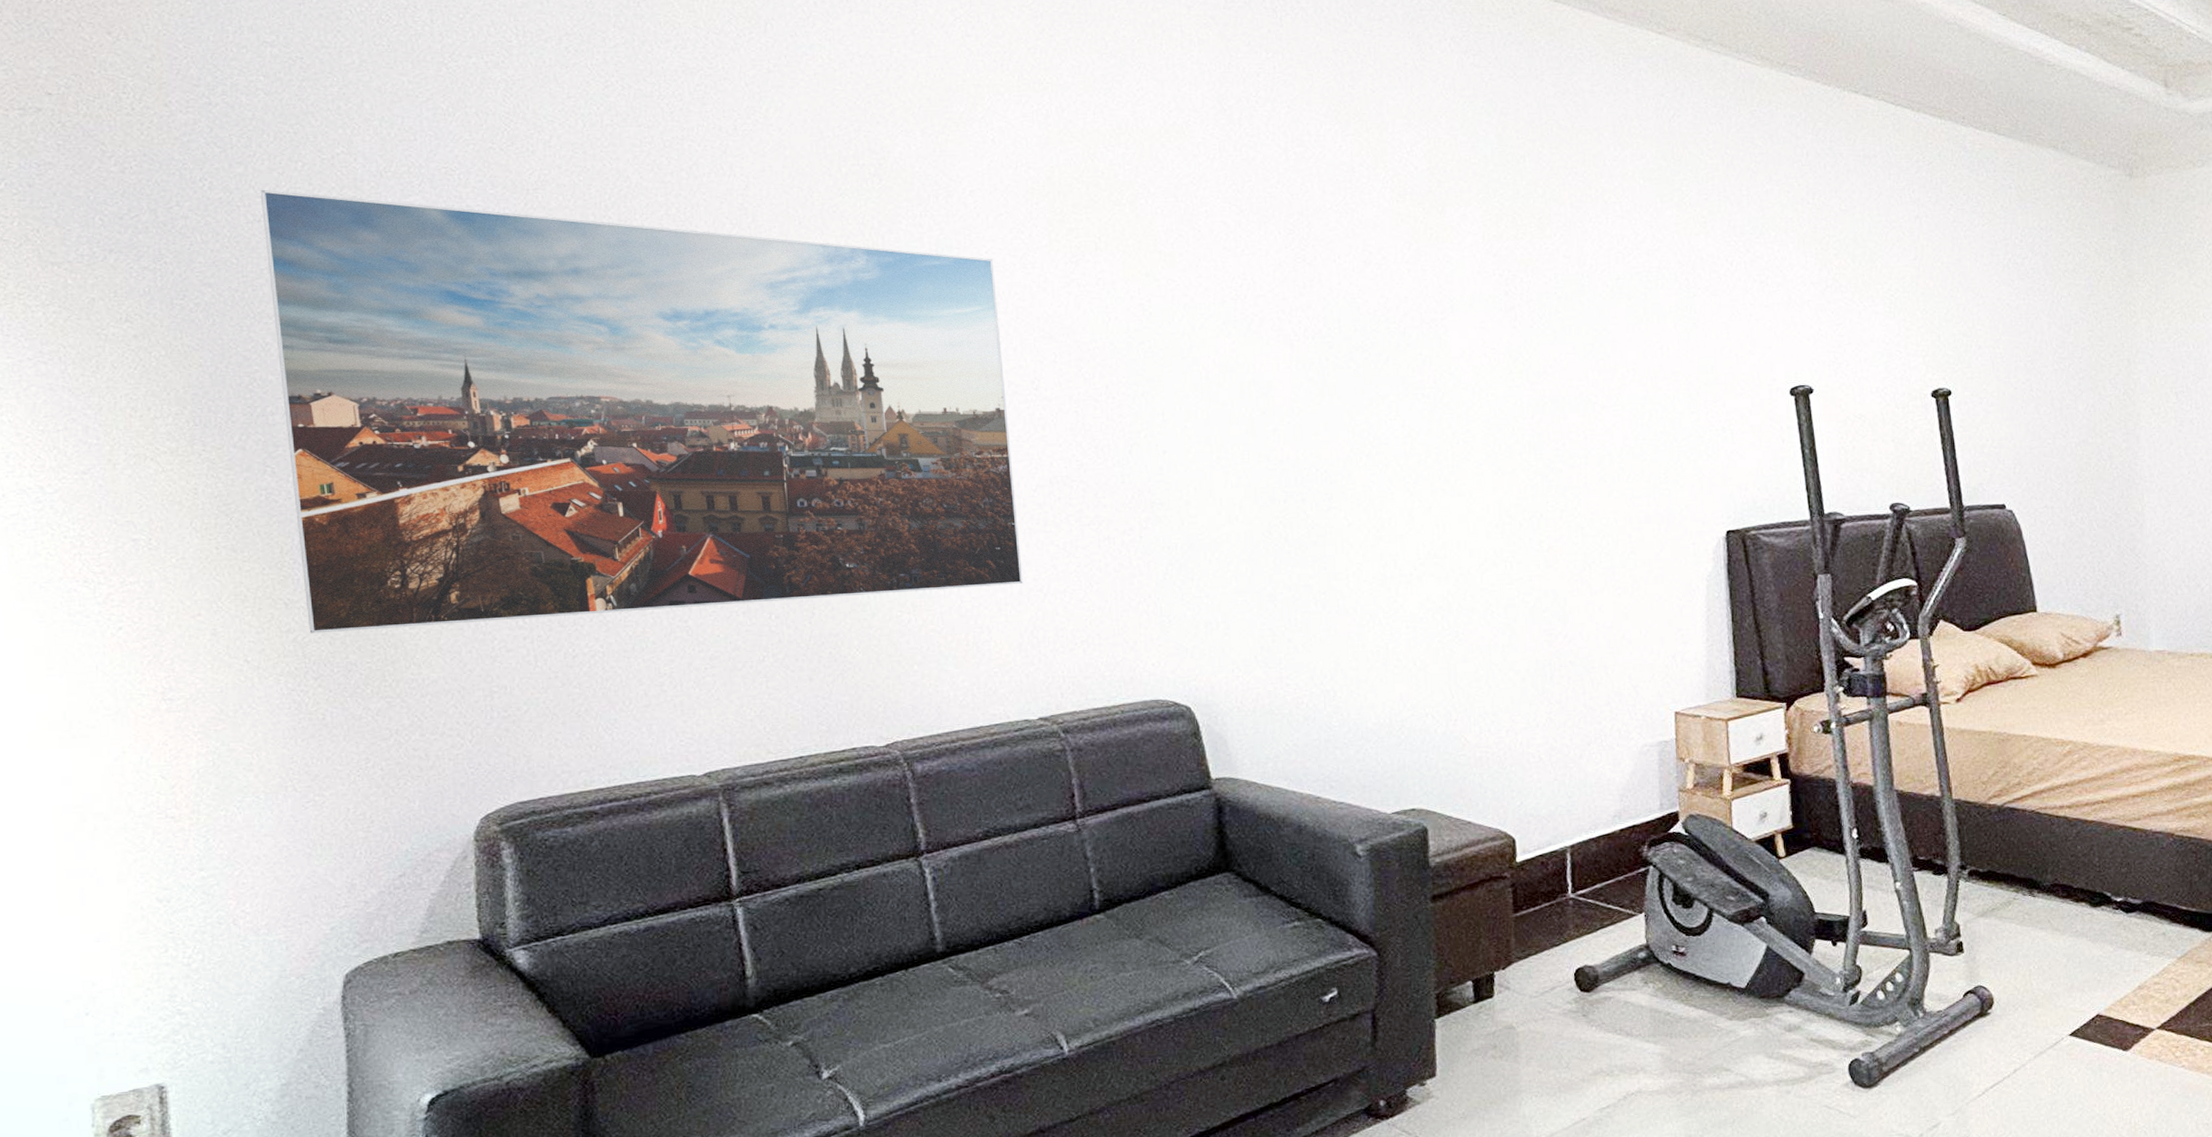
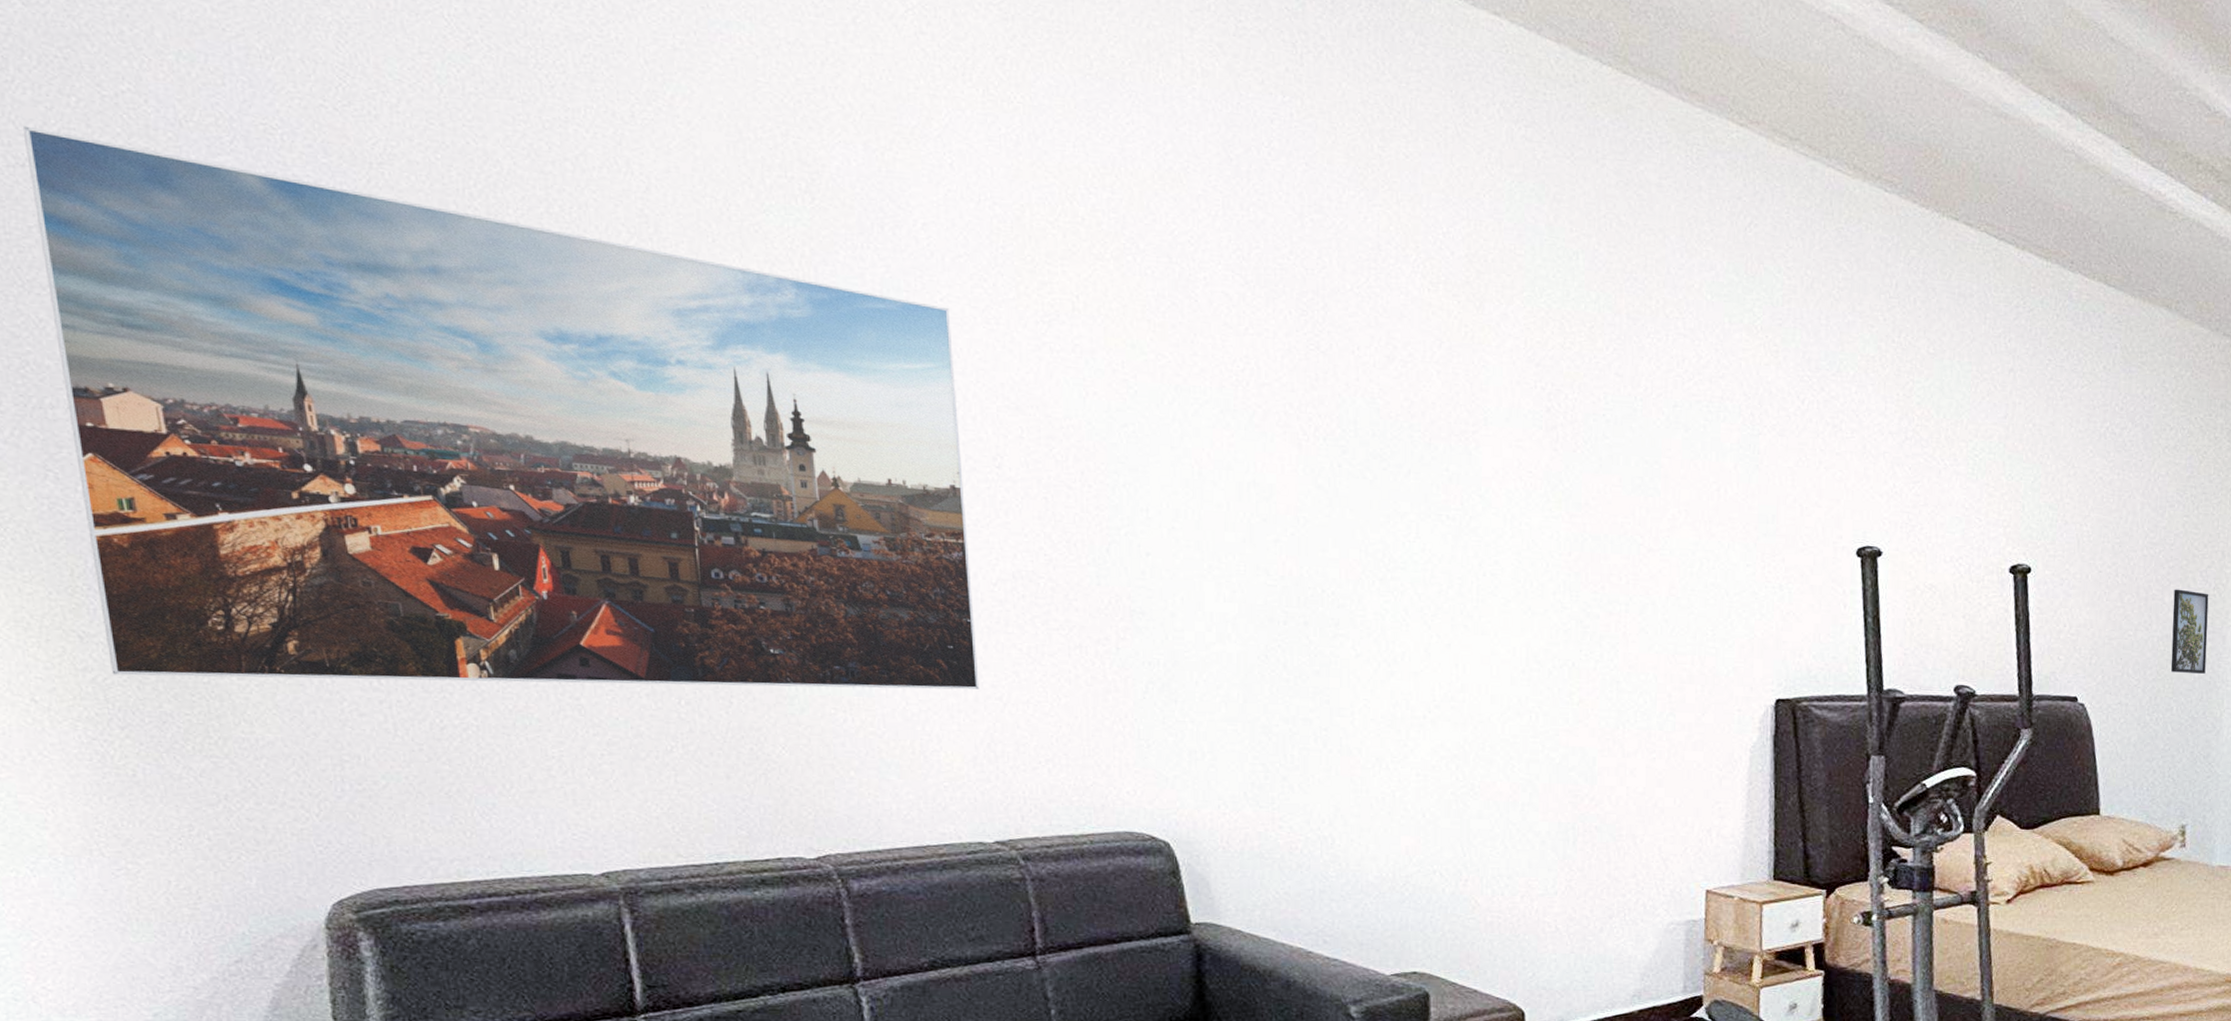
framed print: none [2086,397,2124,474] -> present [2170,589,2209,674]

